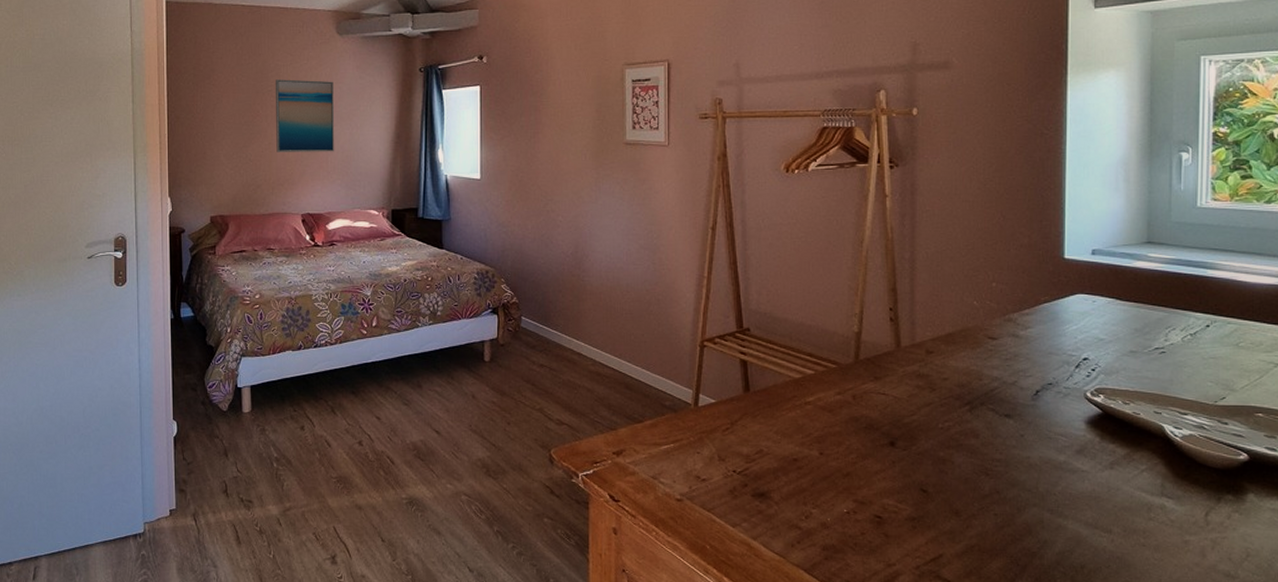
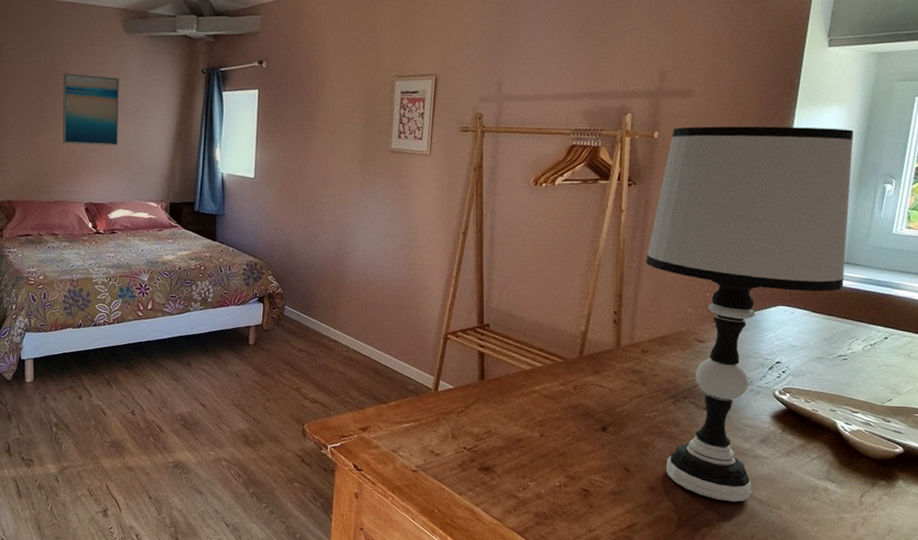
table lamp: none [919,95,1149,526] -> present [645,126,854,502]

